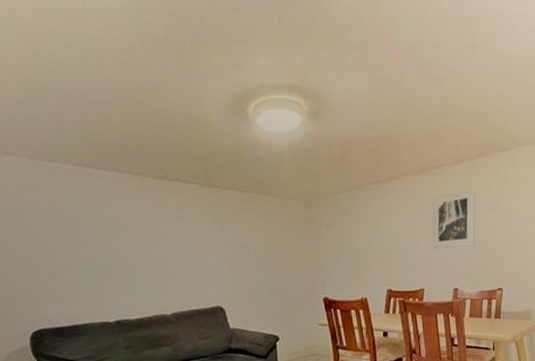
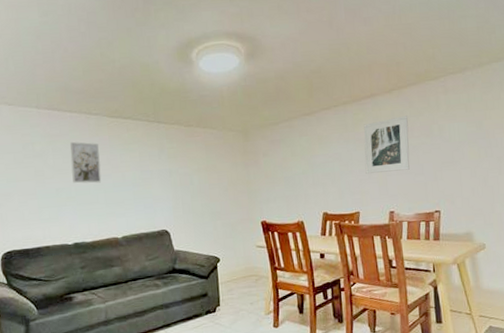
wall art: none [107,204,146,254] -> present [70,141,102,184]

